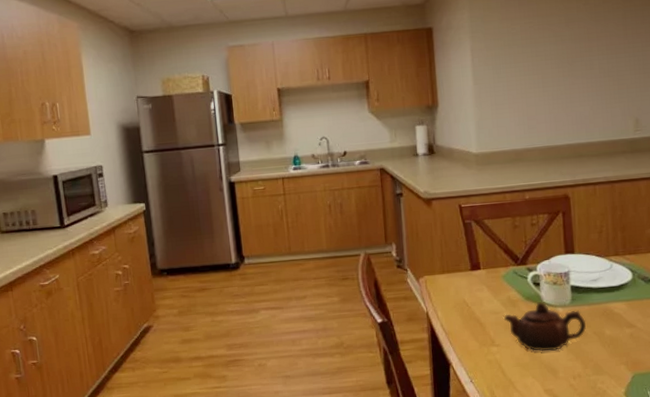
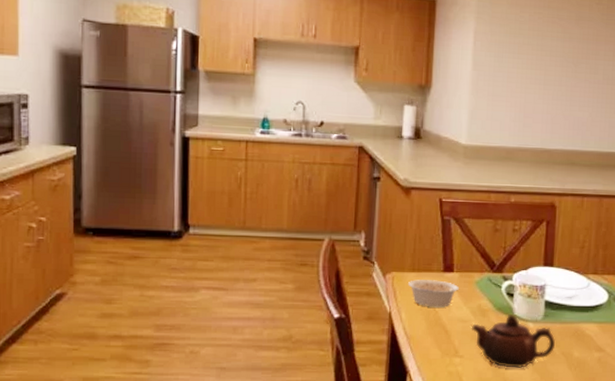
legume: none [440,278,488,304] -> present [408,280,459,308]

